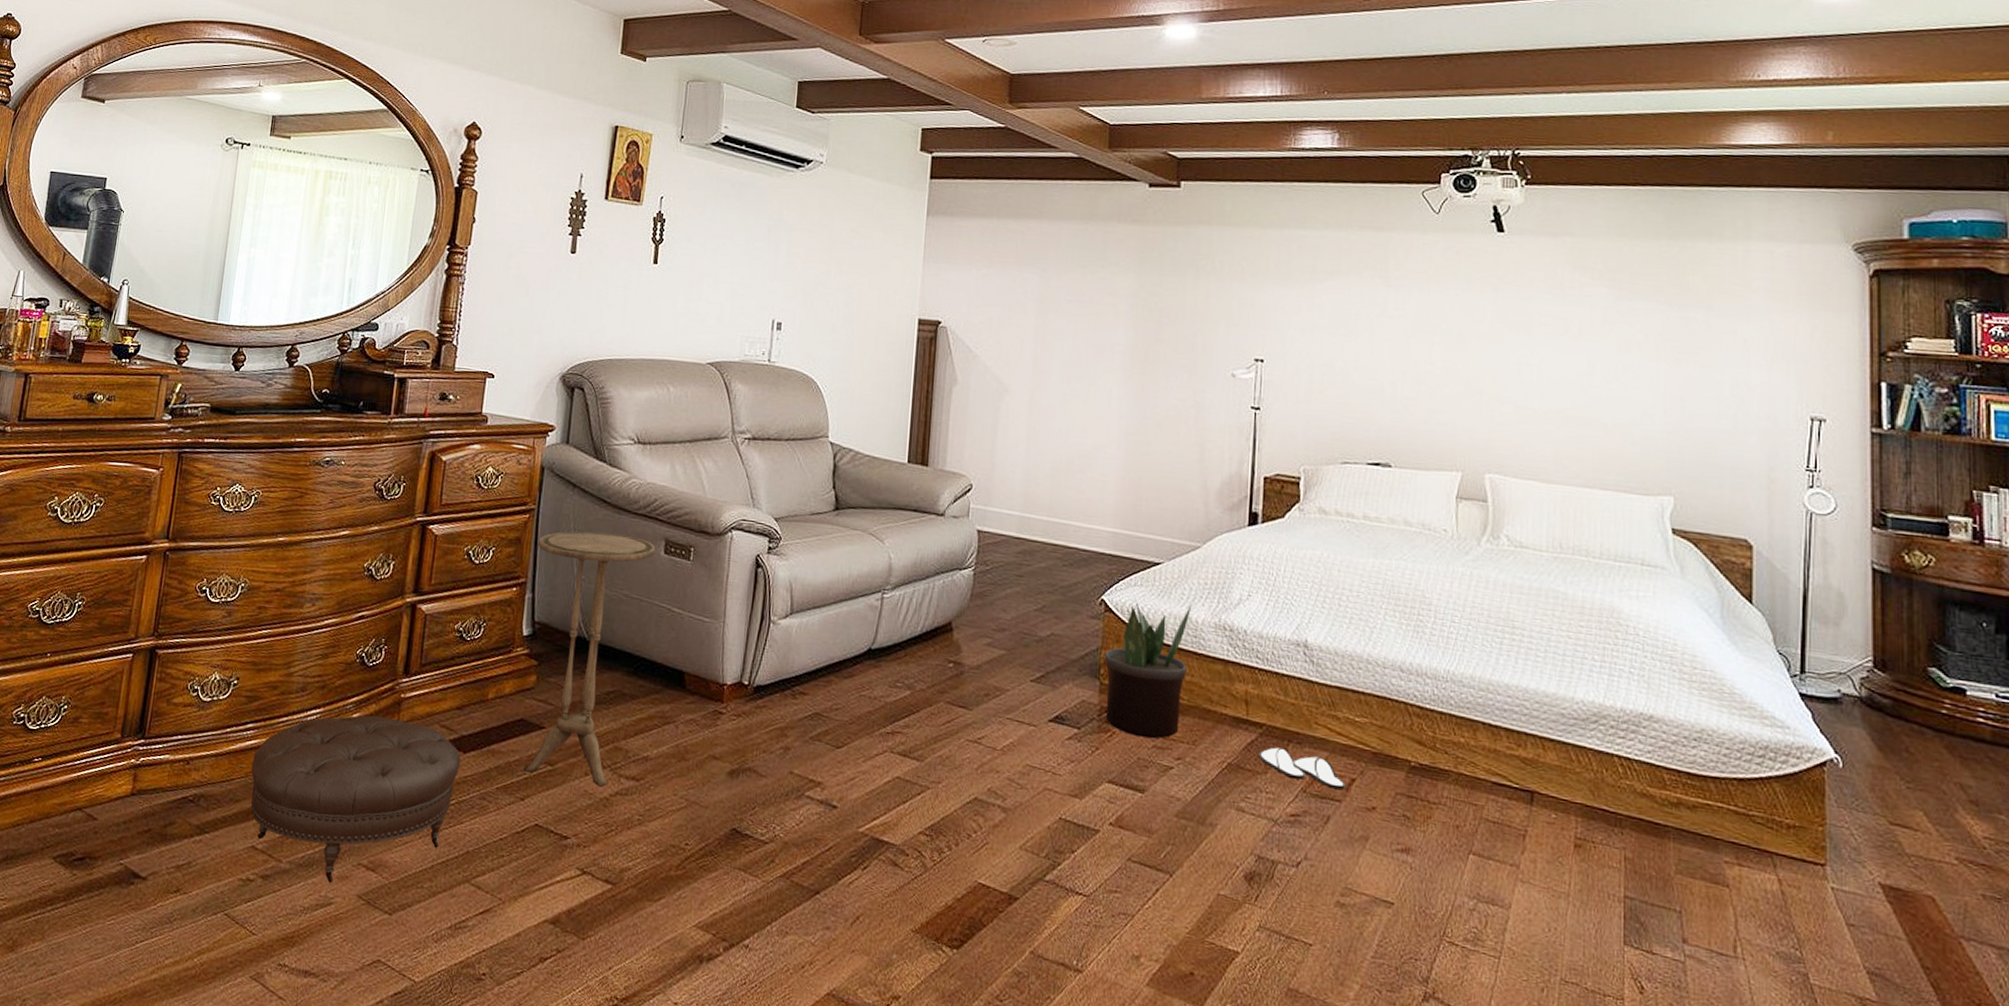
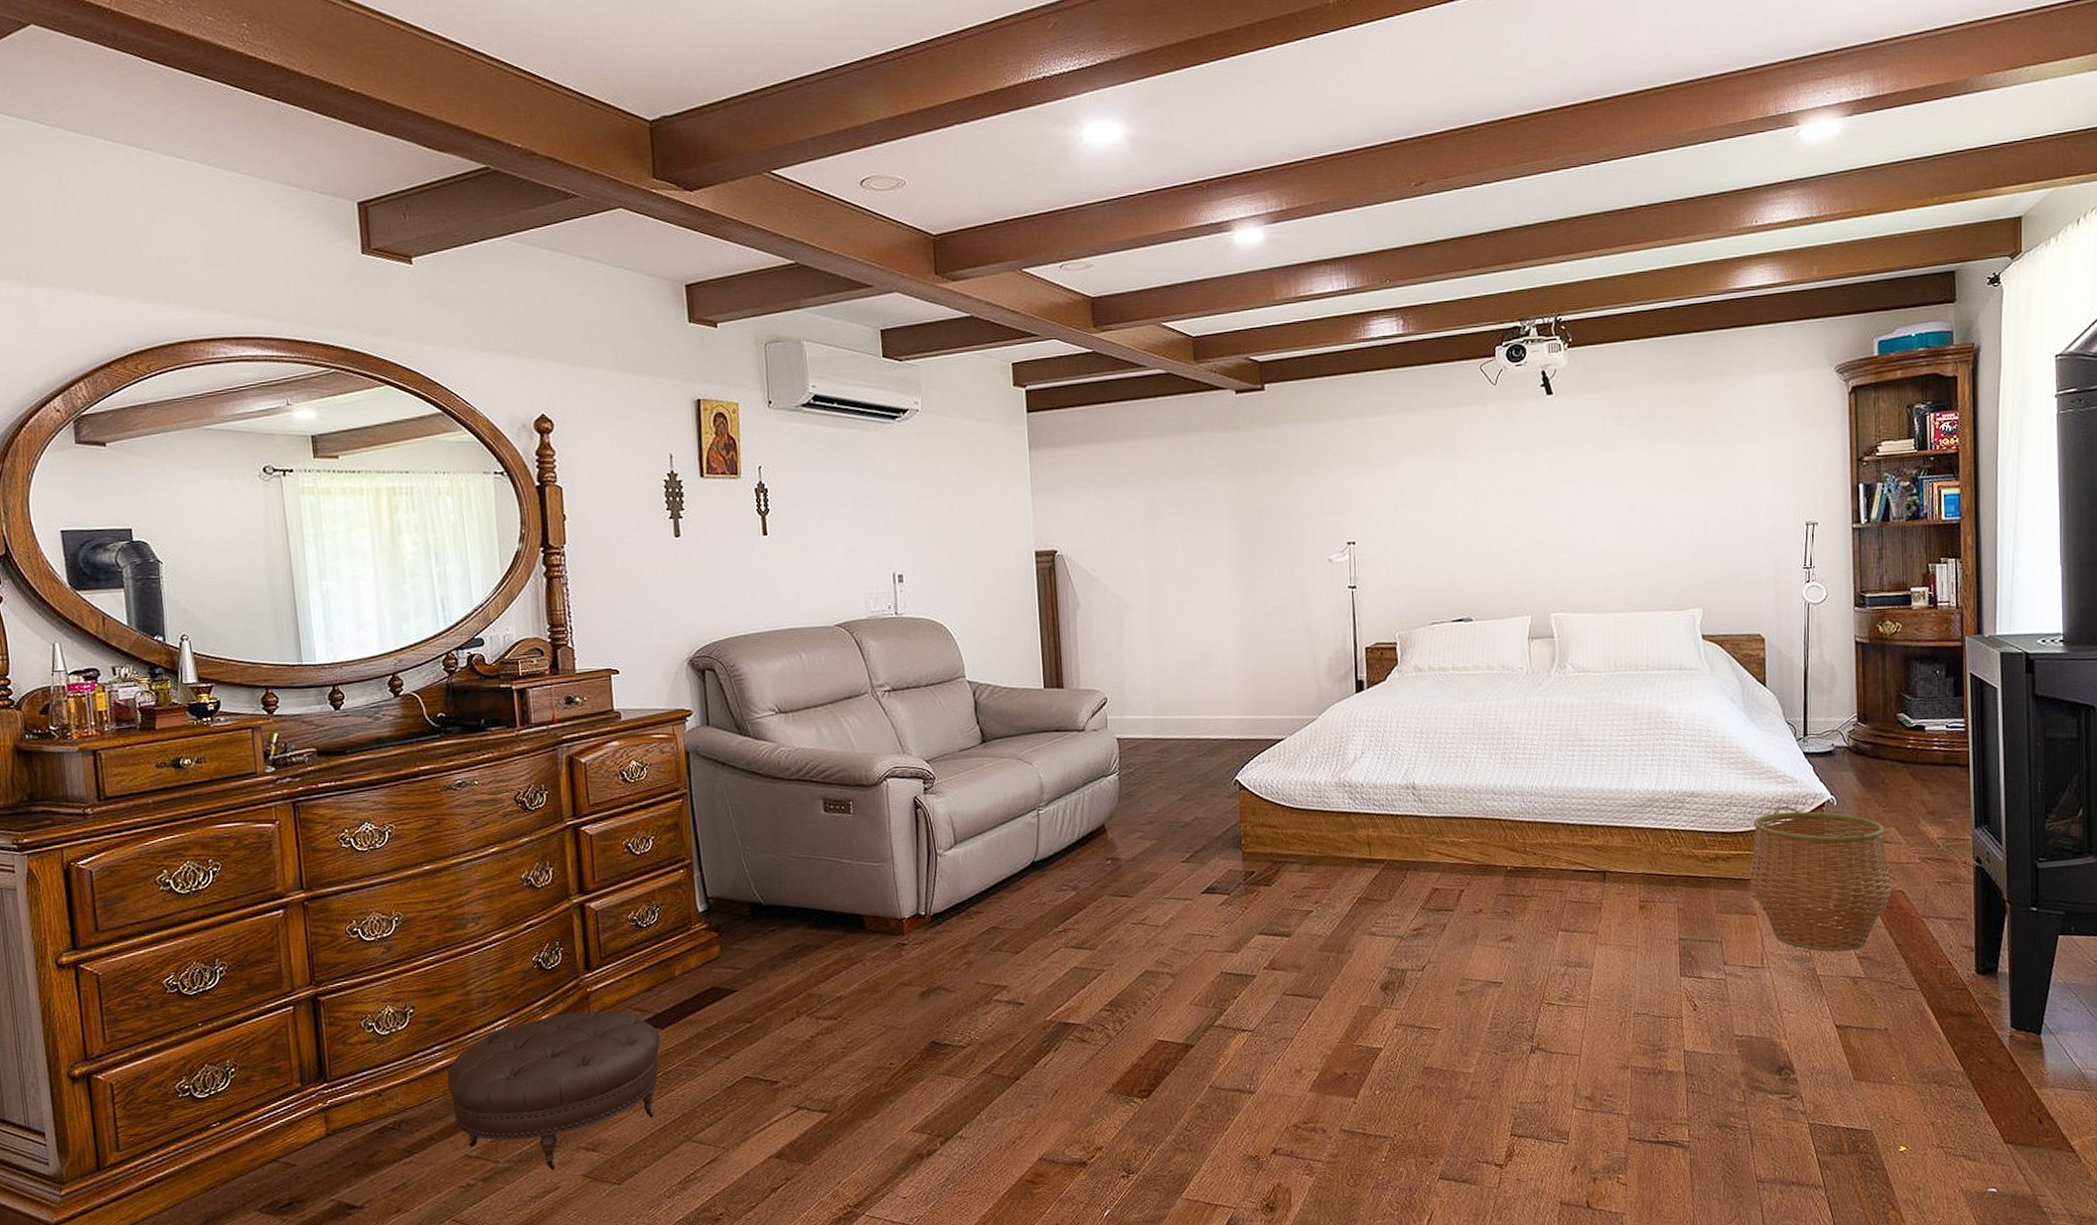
side table: present [523,531,656,787] -> none [697,801,816,1033]
planter: present [1105,600,1192,739] -> none [1244,770,1316,891]
slippers: present [1258,747,1346,790] -> none [1383,876,1456,901]
basket: none [1721,755,1918,962] -> present [1749,806,1892,952]

